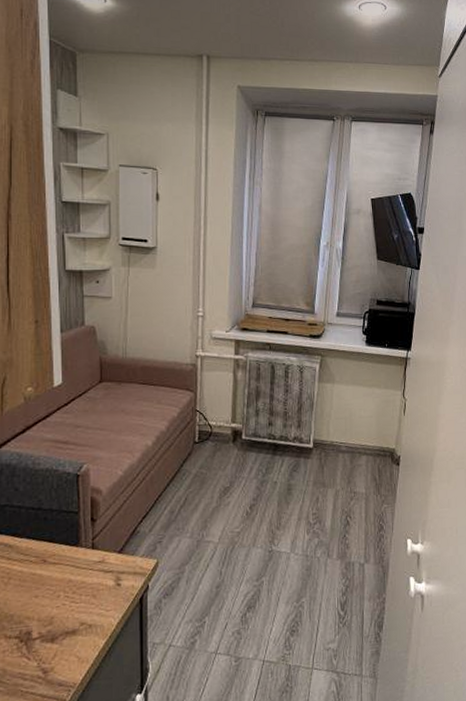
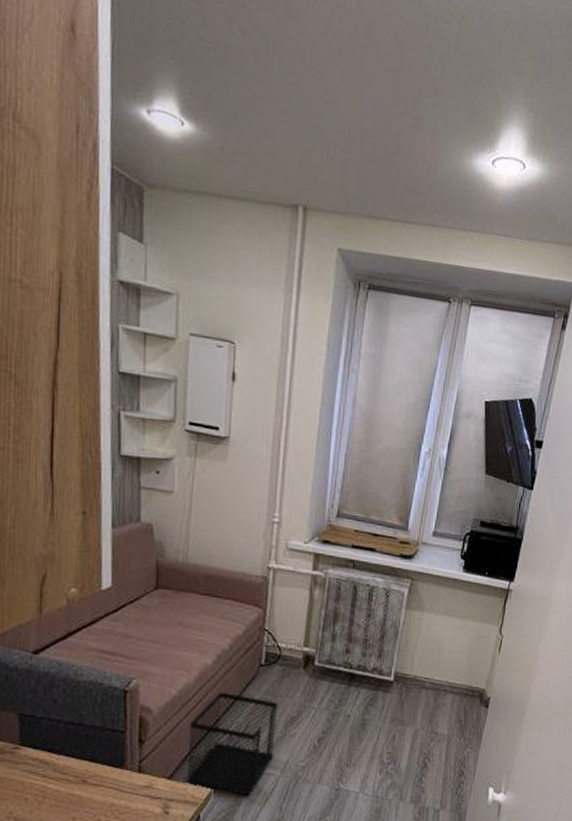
wastebasket: none [135,469,212,563] -> present [186,692,278,796]

